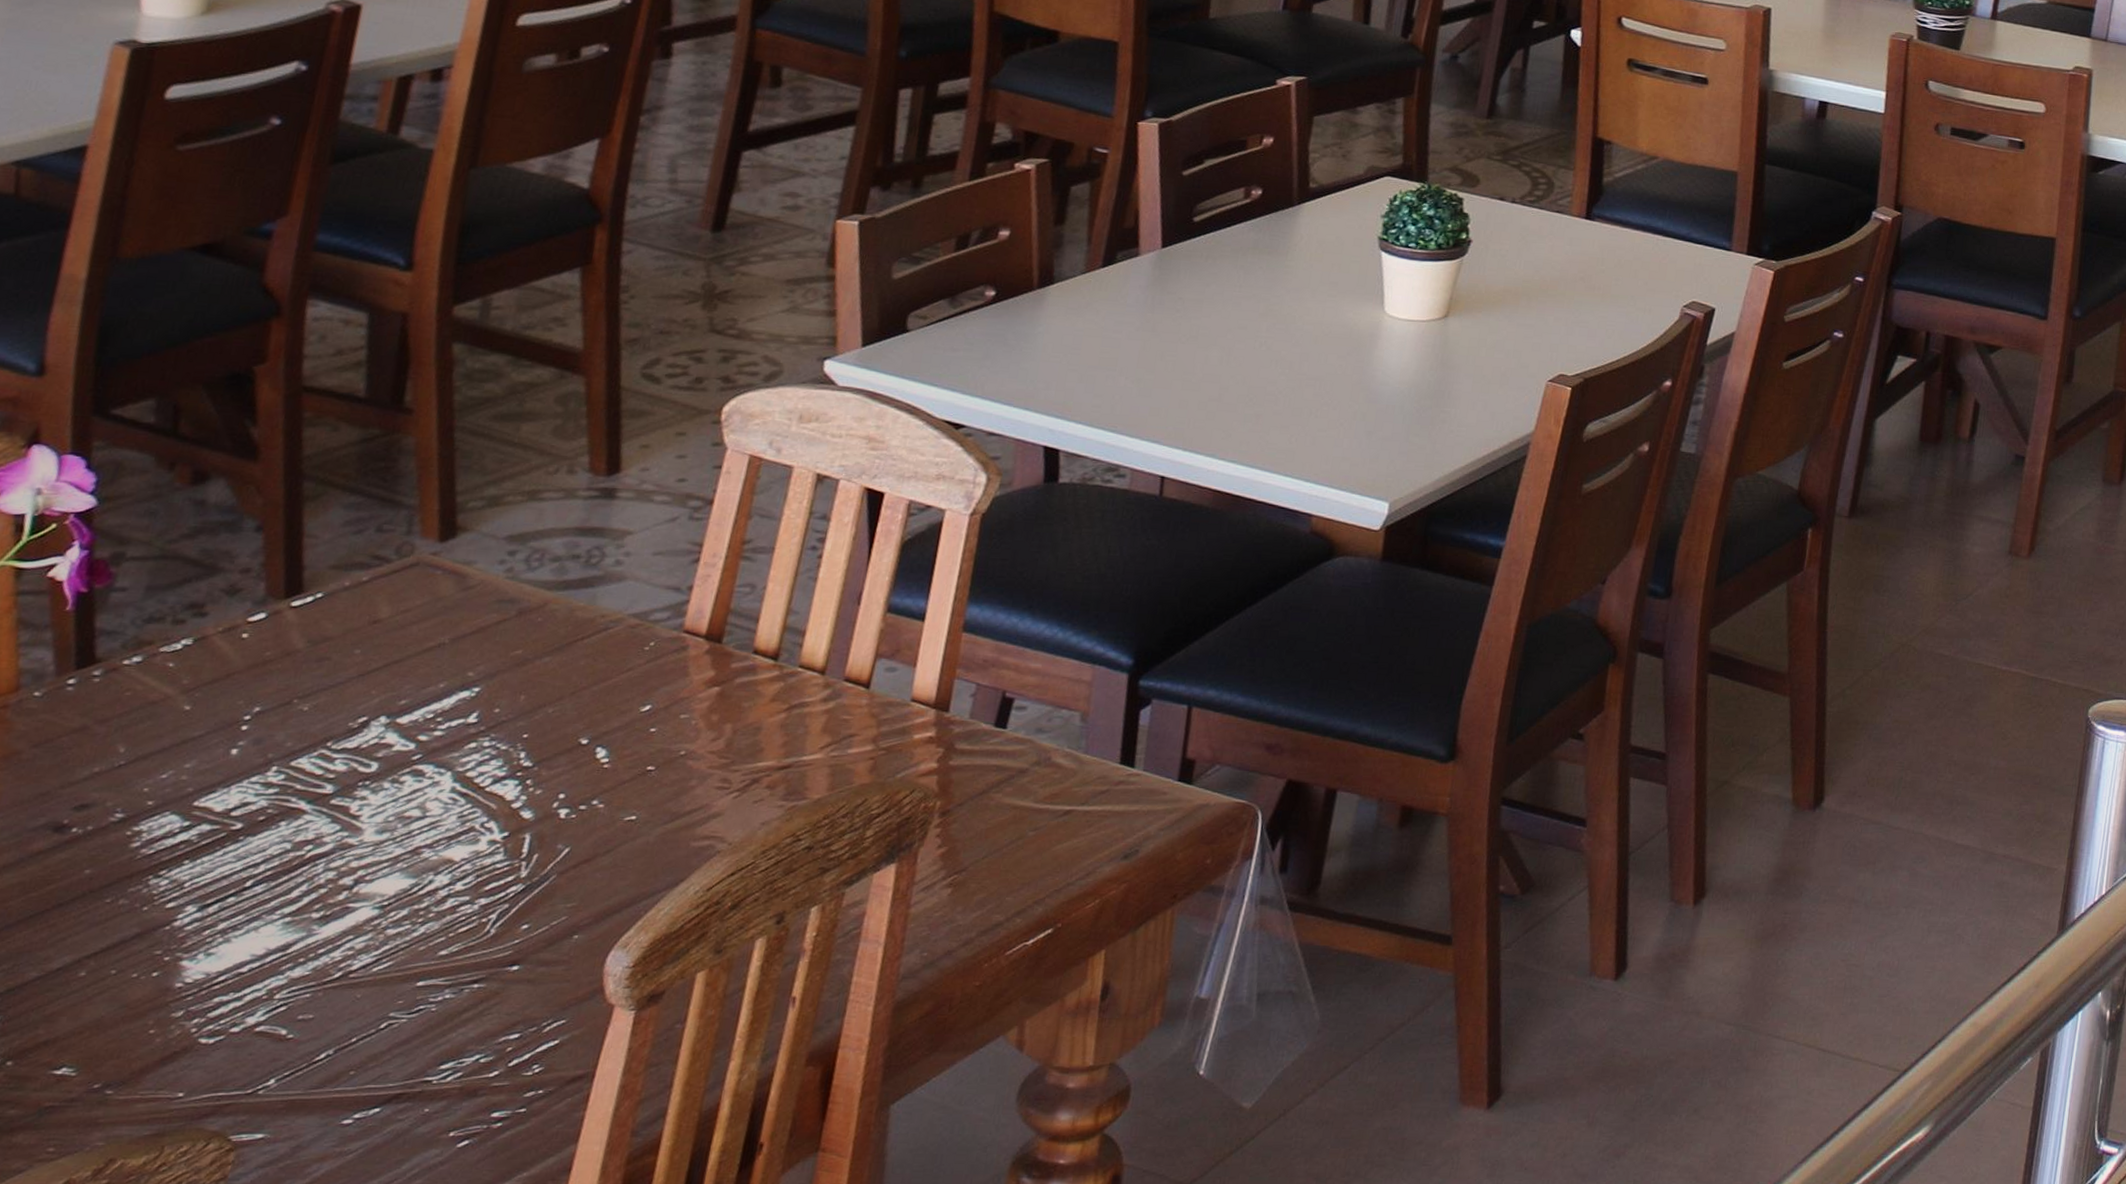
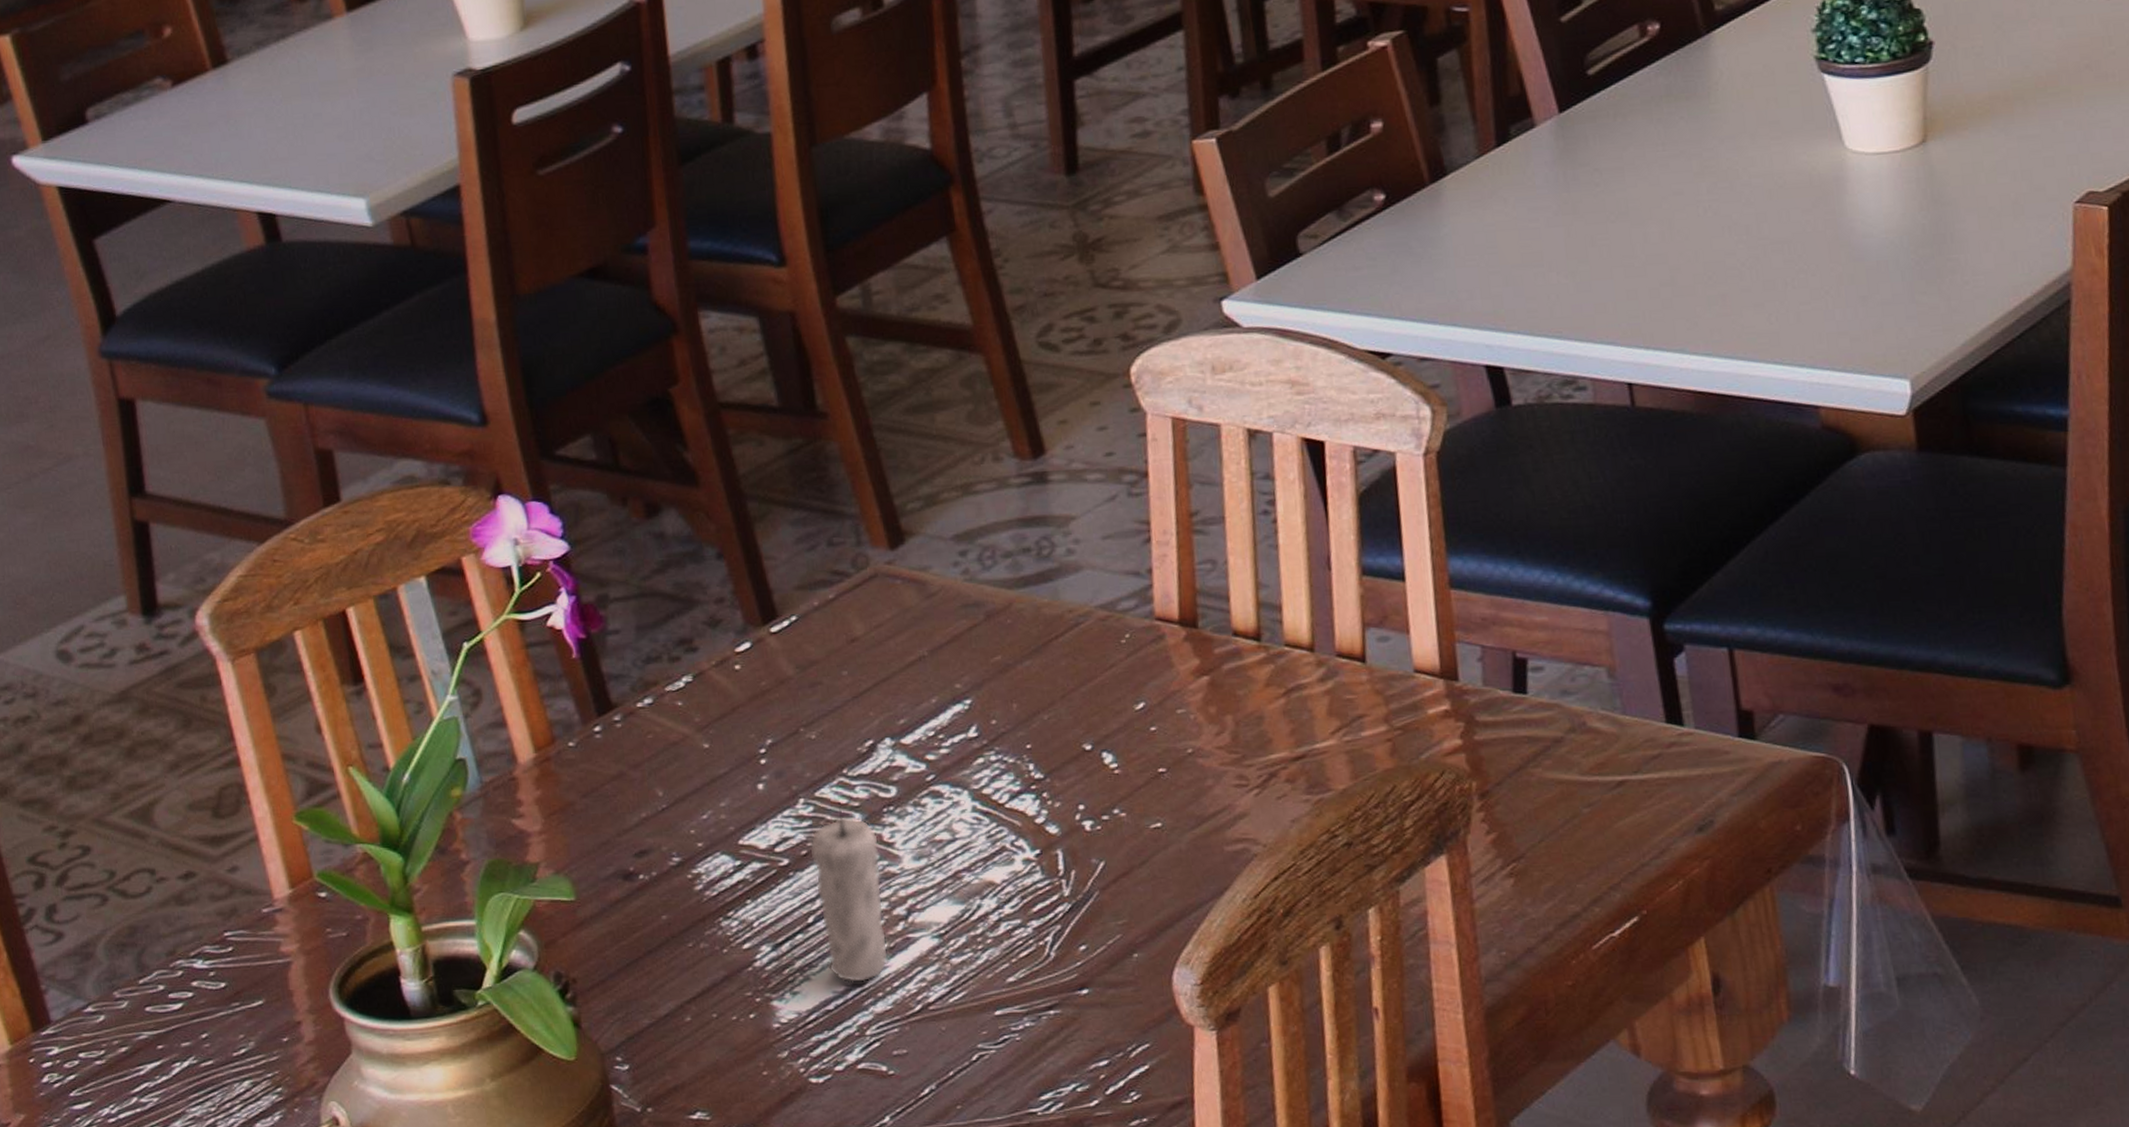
candle: none [253,773,346,948] -> present [809,802,889,984]

